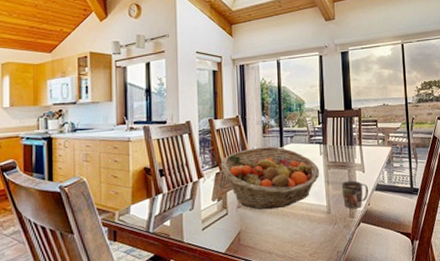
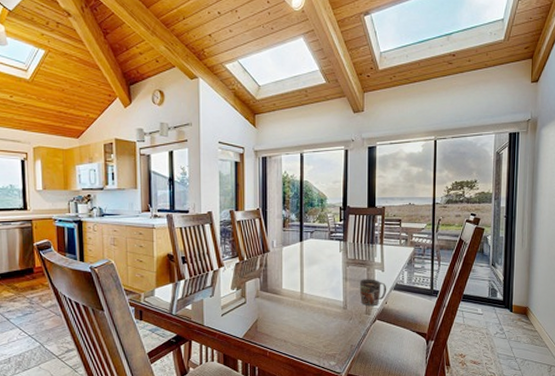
fruit basket: present [220,146,320,210] -> none [240,241,338,301]

